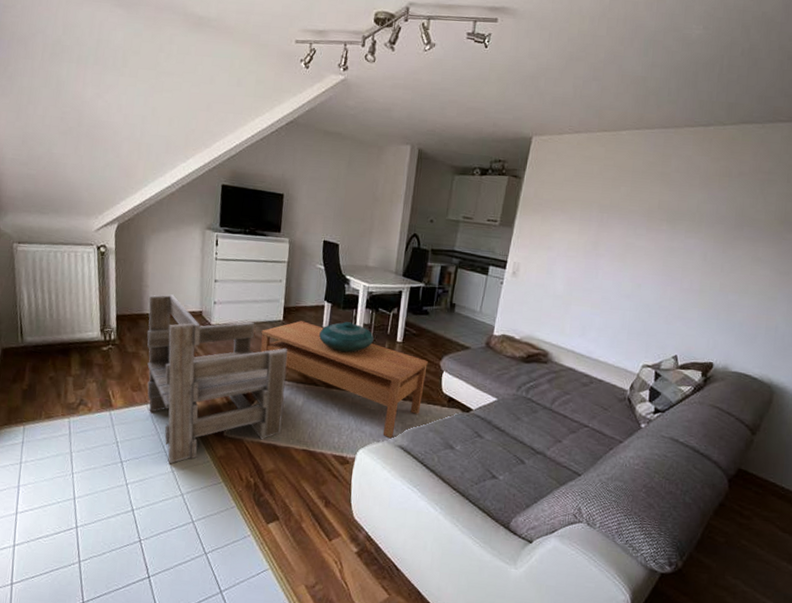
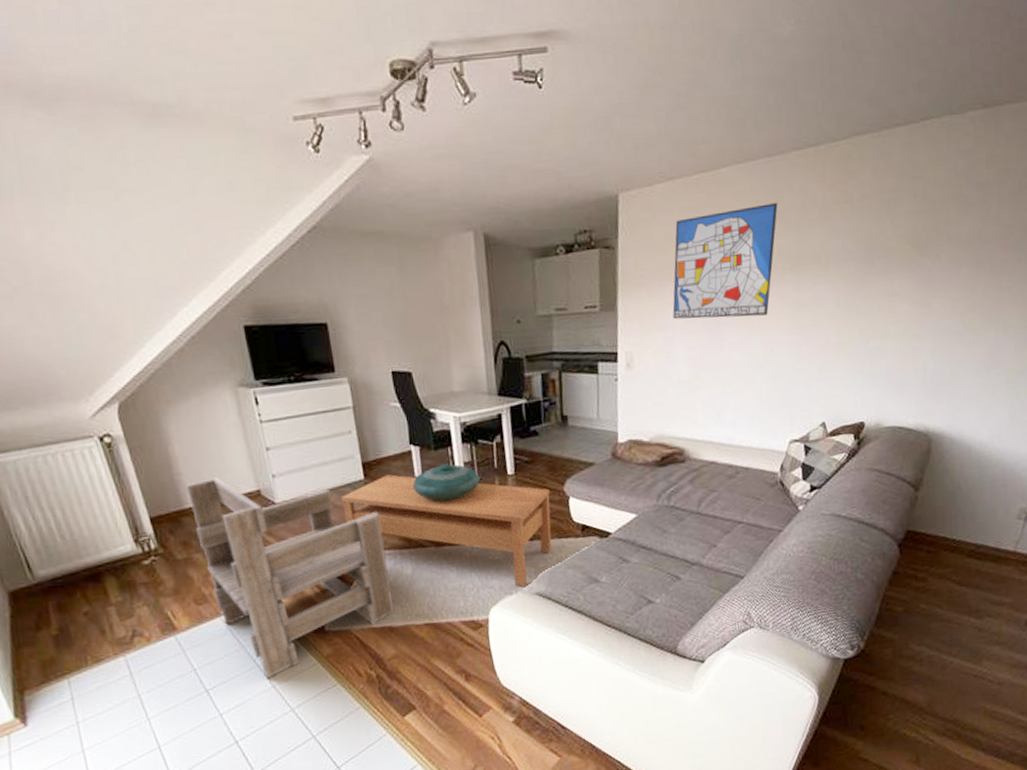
wall art: none [559,165,665,255] -> present [672,203,778,320]

